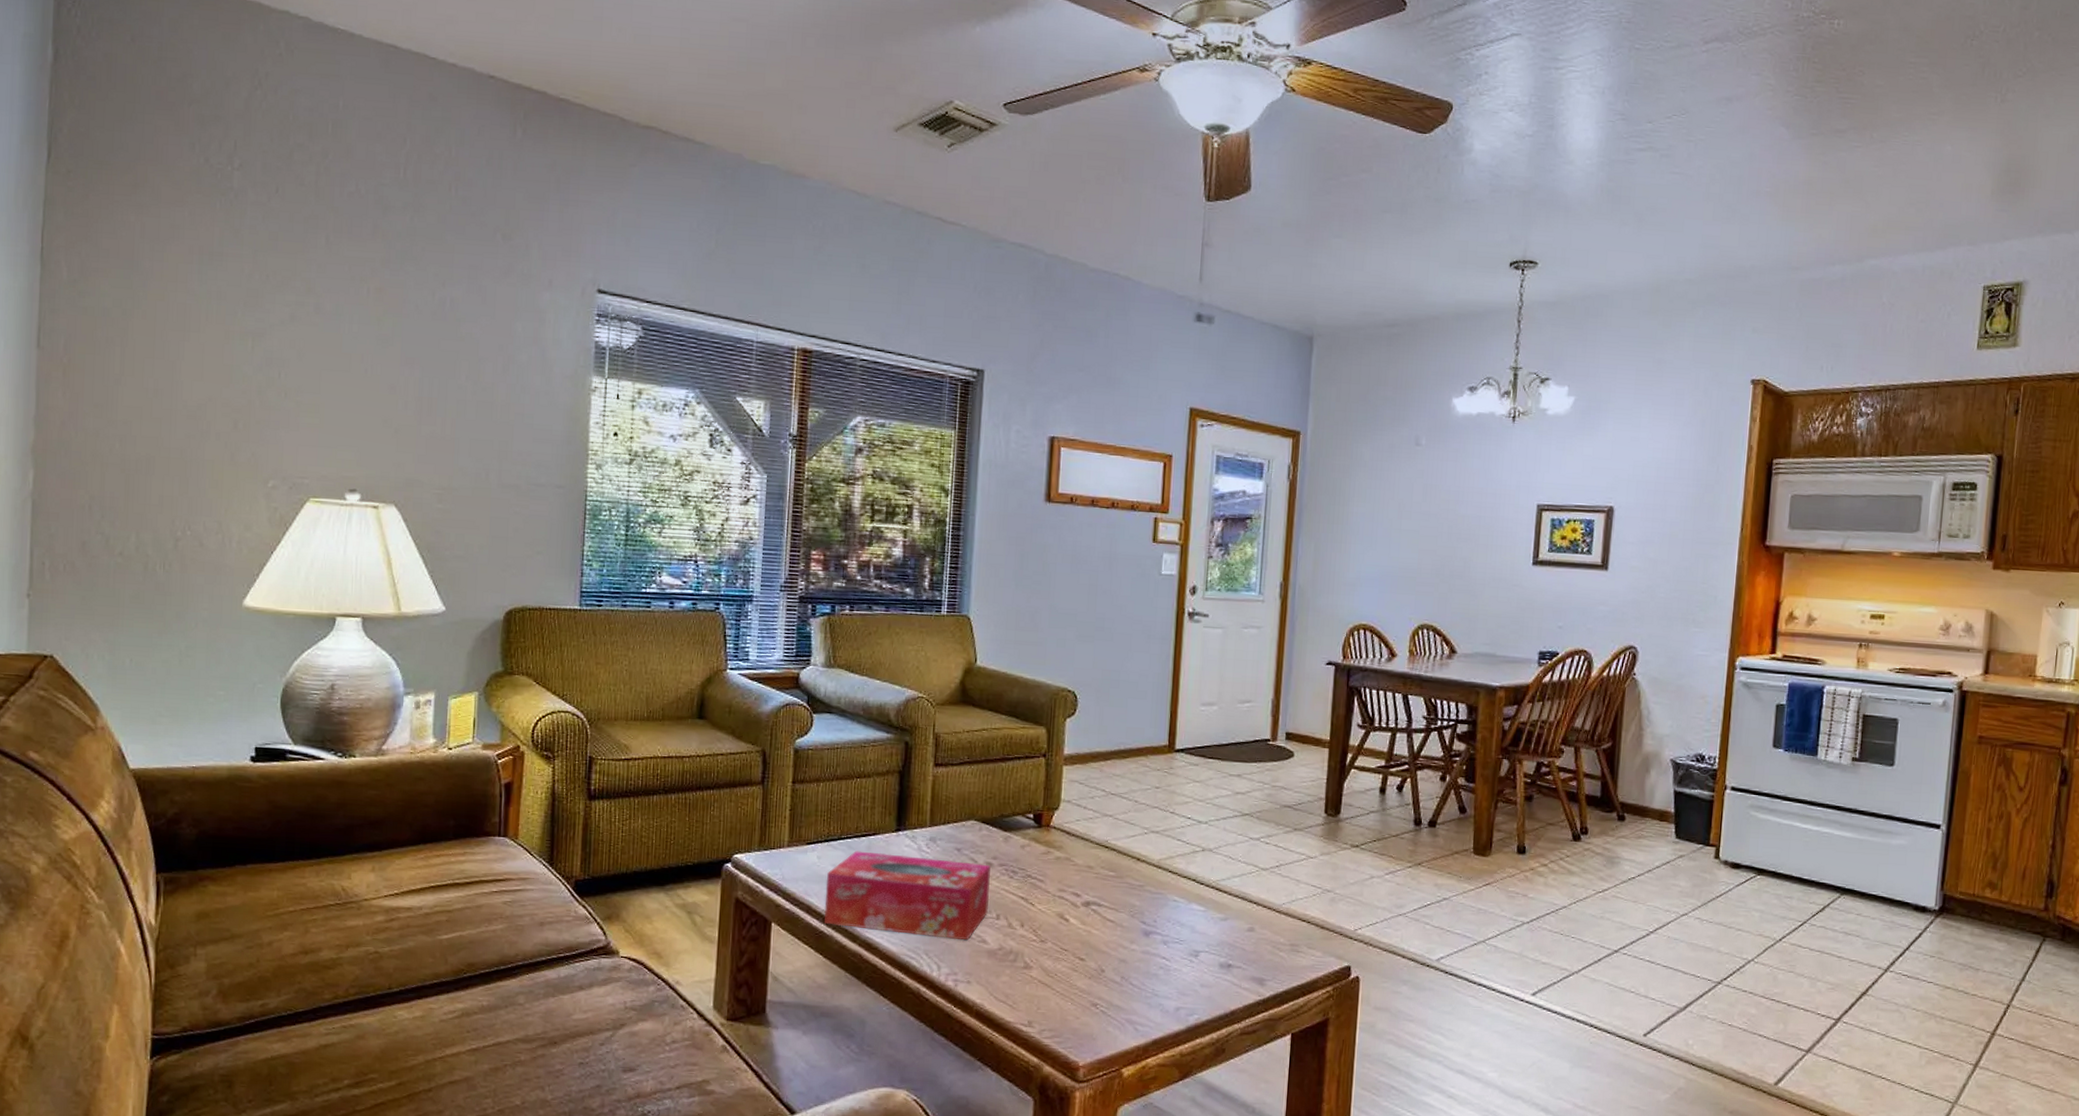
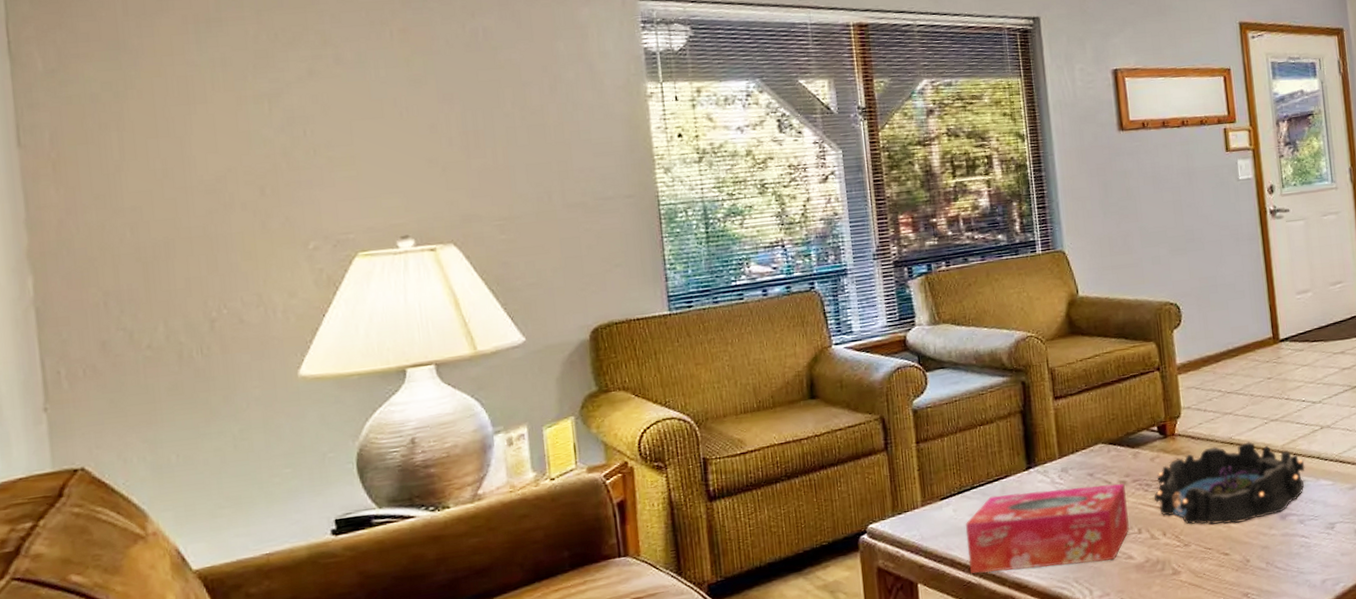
decorative bowl: none [1017,846,1179,931] -> present [1153,441,1305,525]

